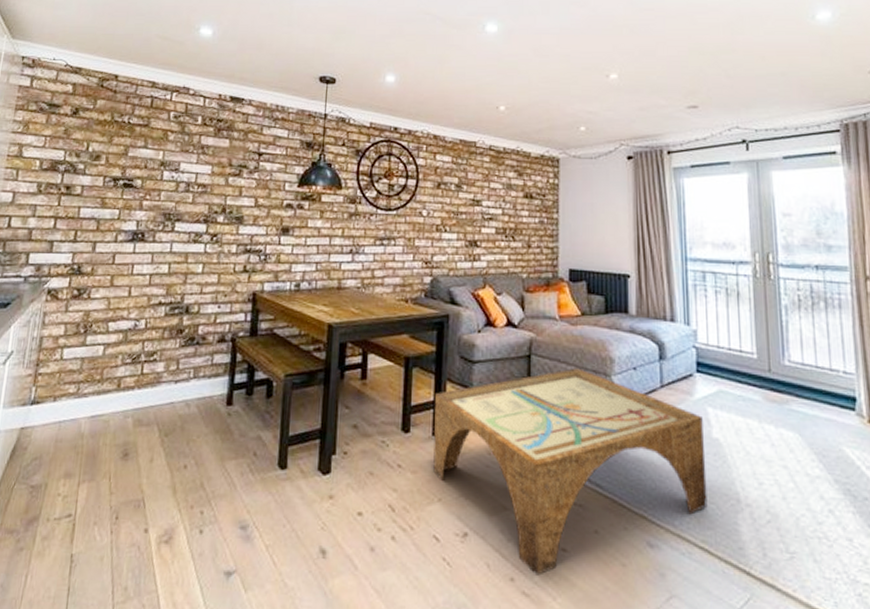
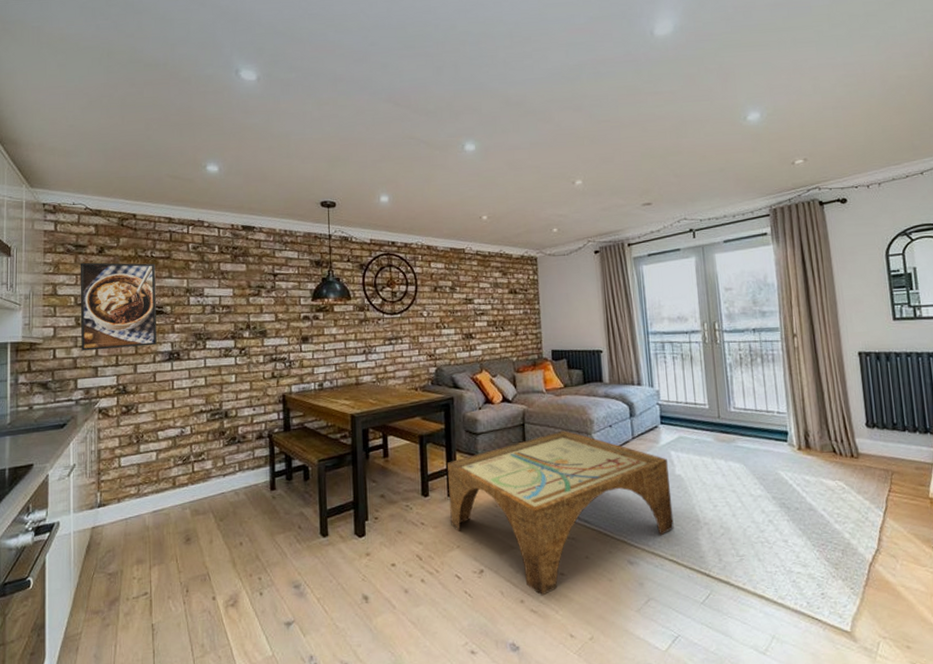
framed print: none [39,123,131,223] -> present [80,262,157,351]

